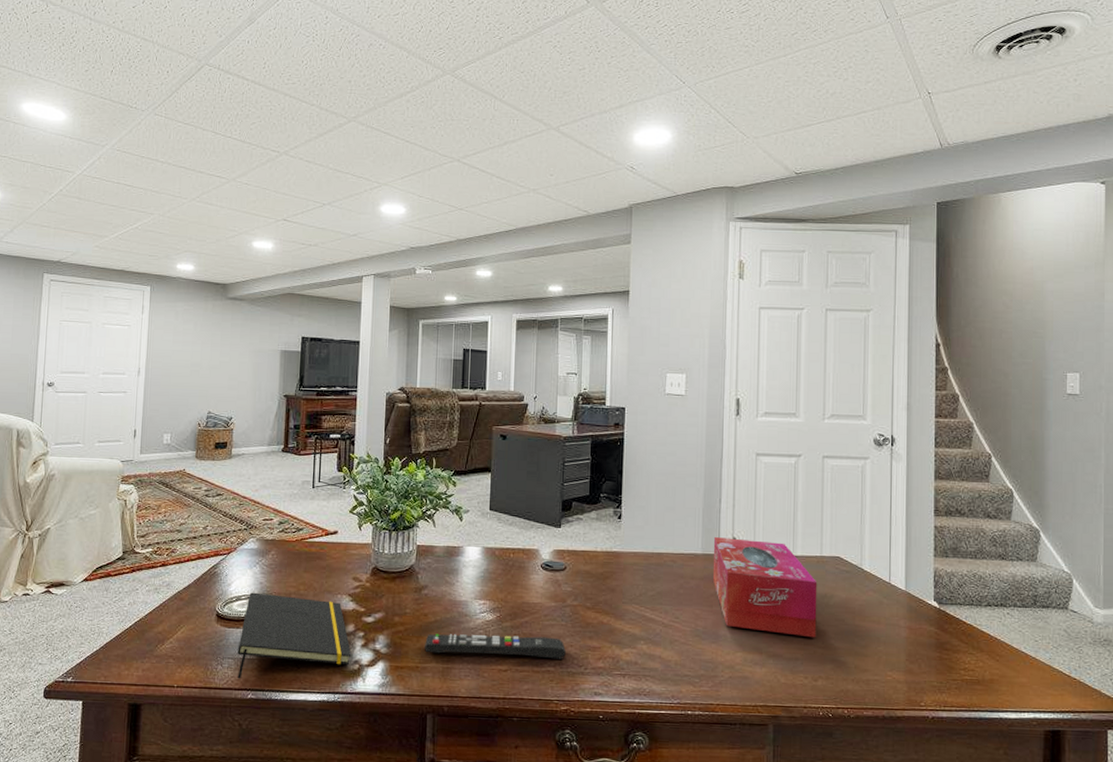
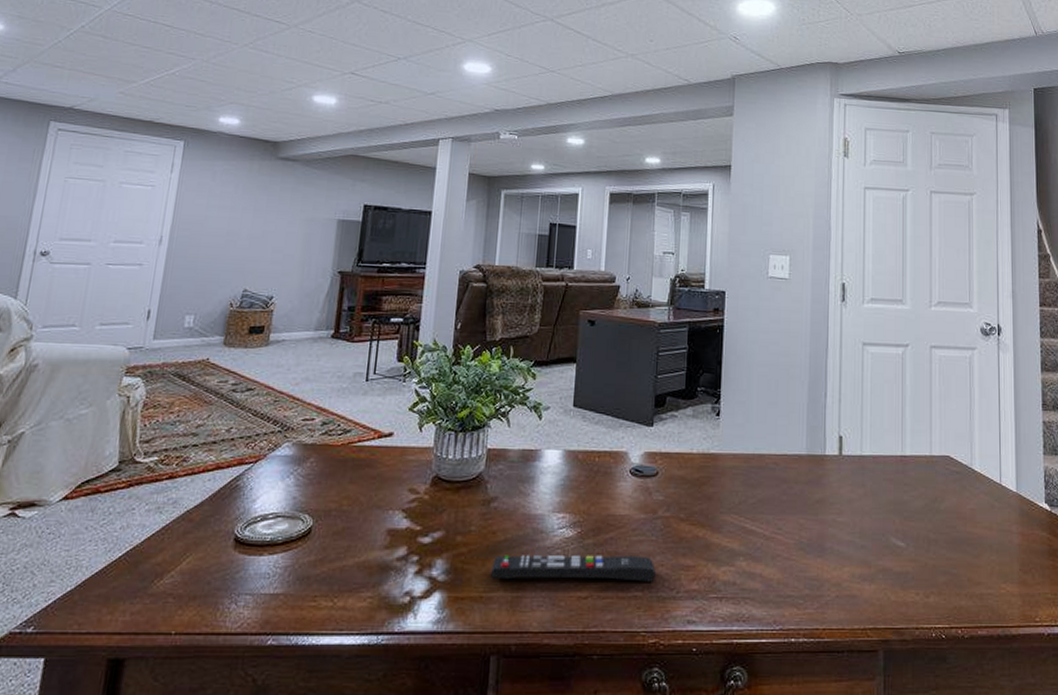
notepad: present [237,592,352,679] -> none [255,509,402,621]
tissue box: present [712,537,818,638] -> none [818,436,927,548]

